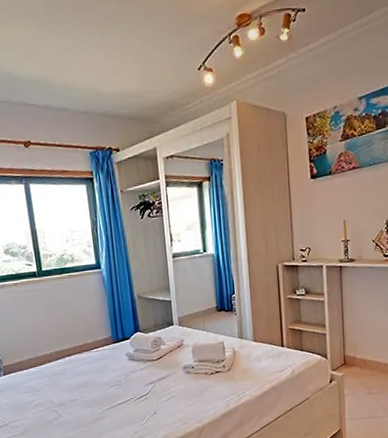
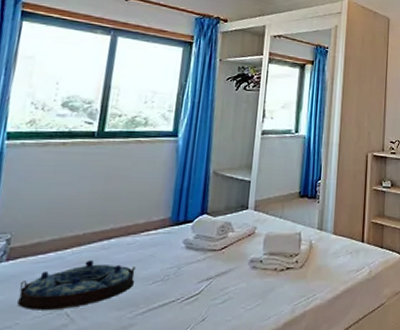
serving tray: none [18,372,96,409] -> present [17,259,136,311]

